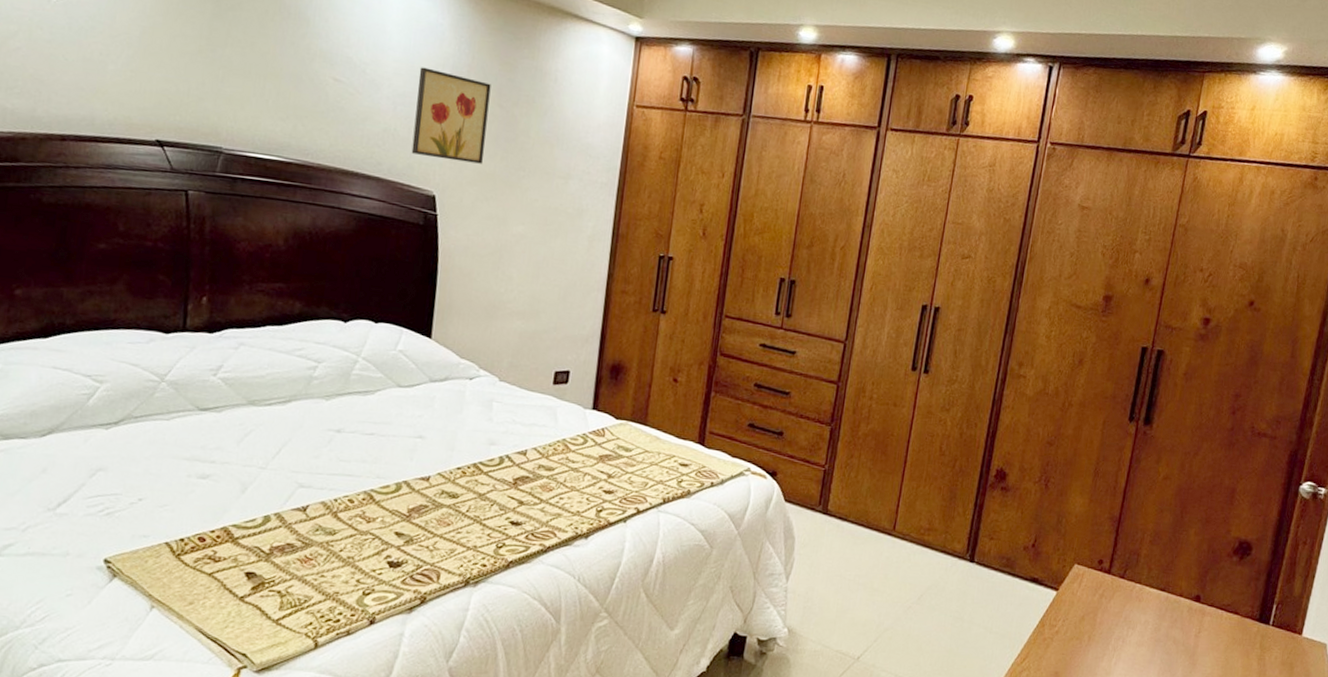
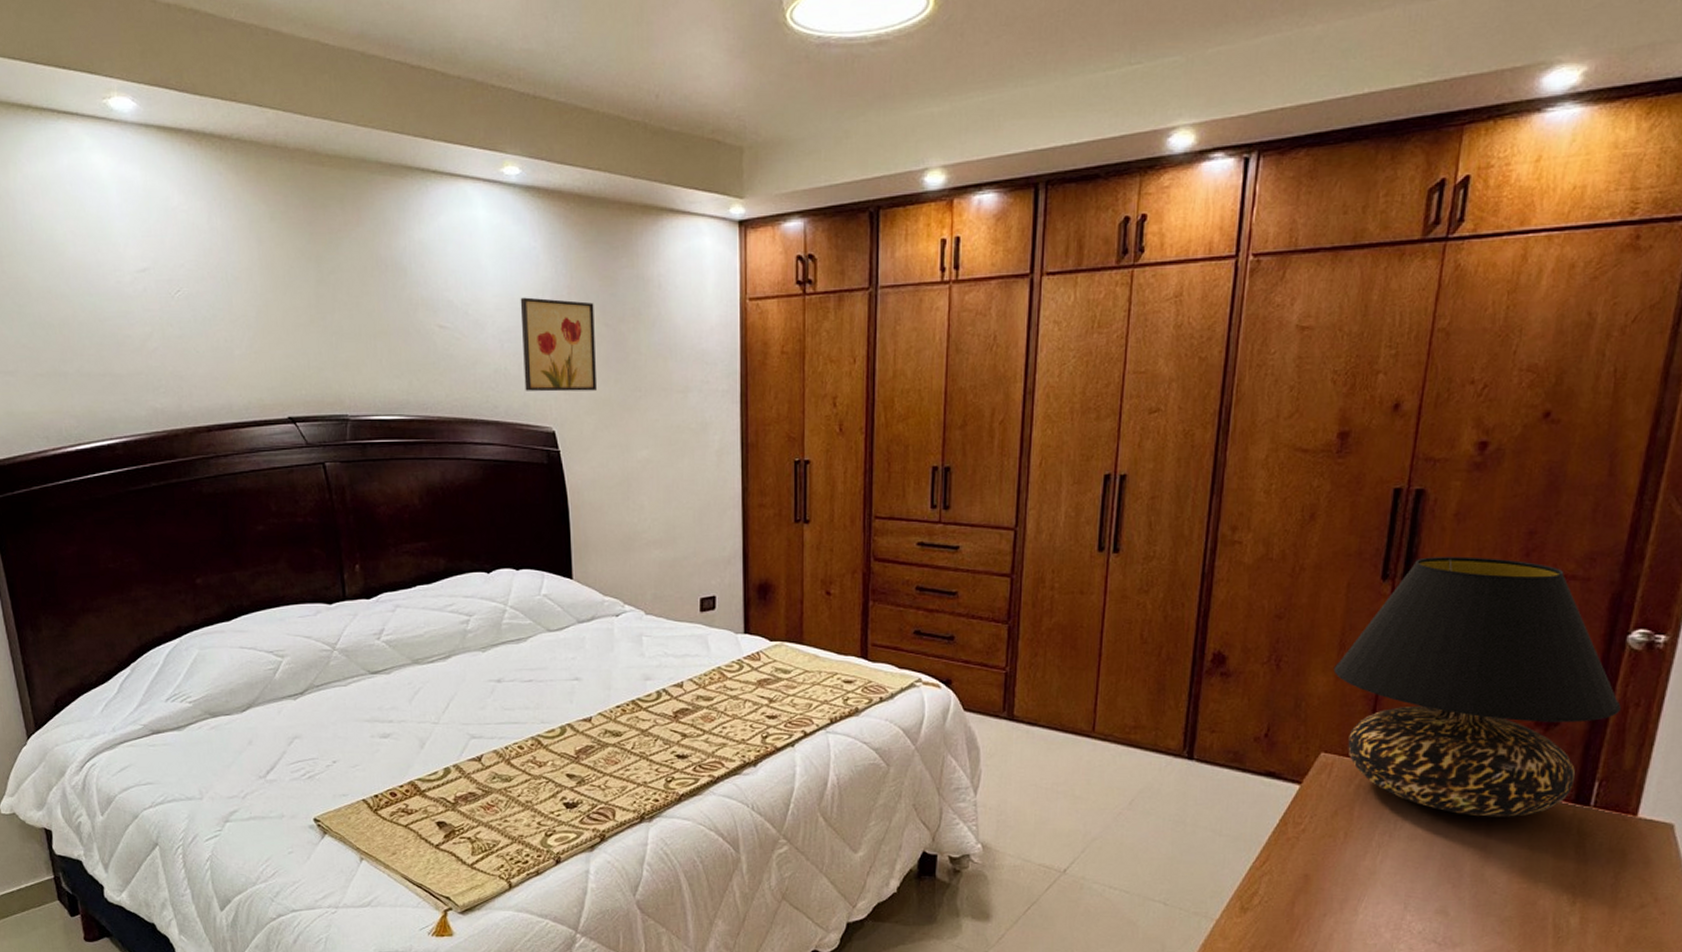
table lamp: none [1088,406,1294,631] -> present [1333,556,1621,817]

